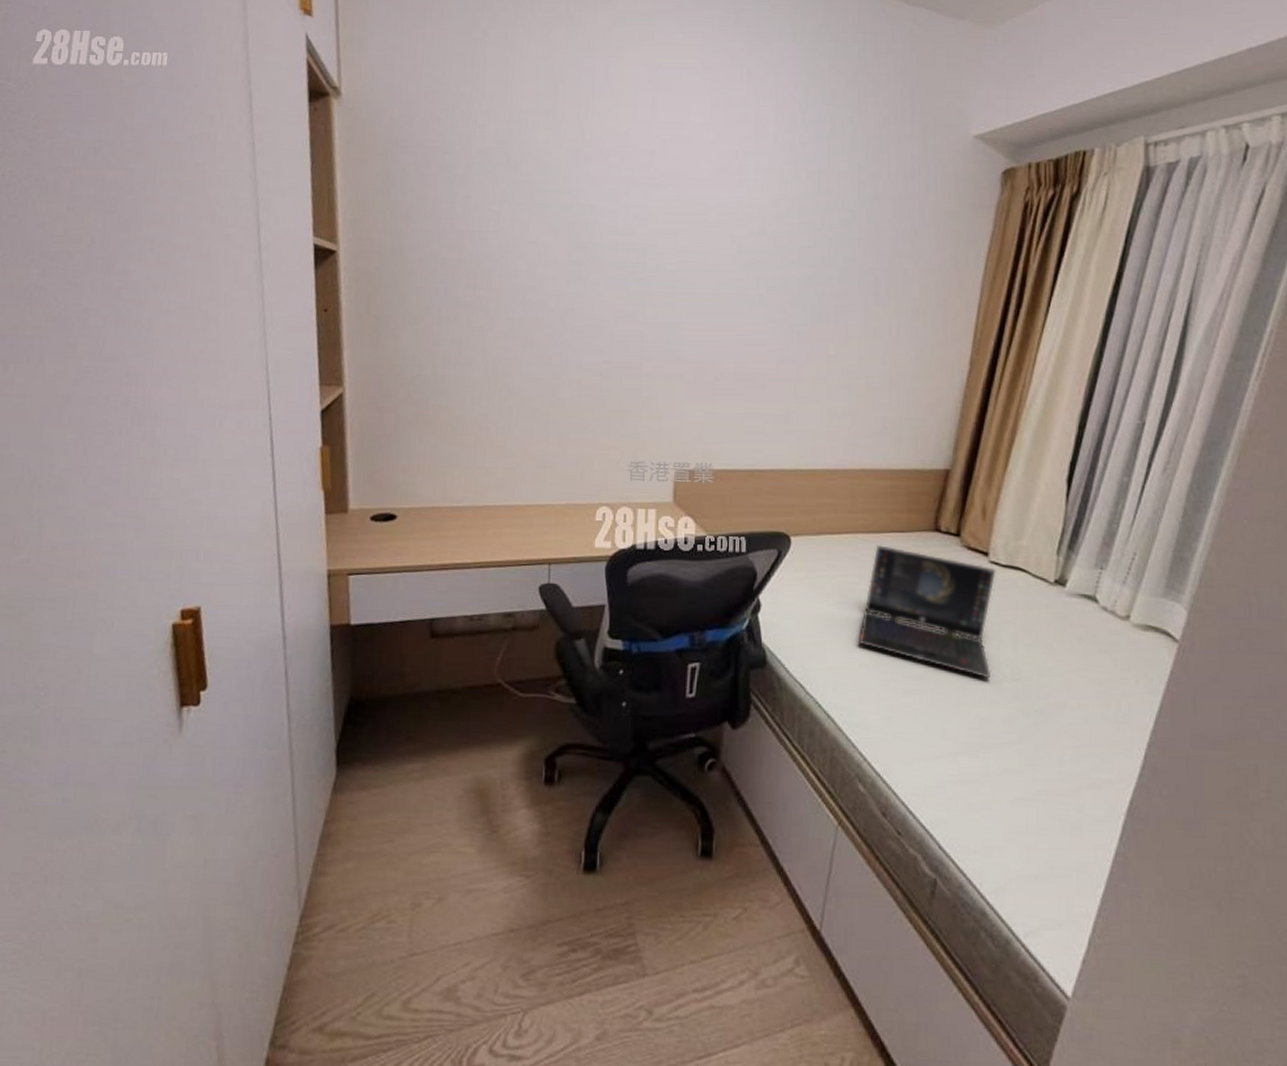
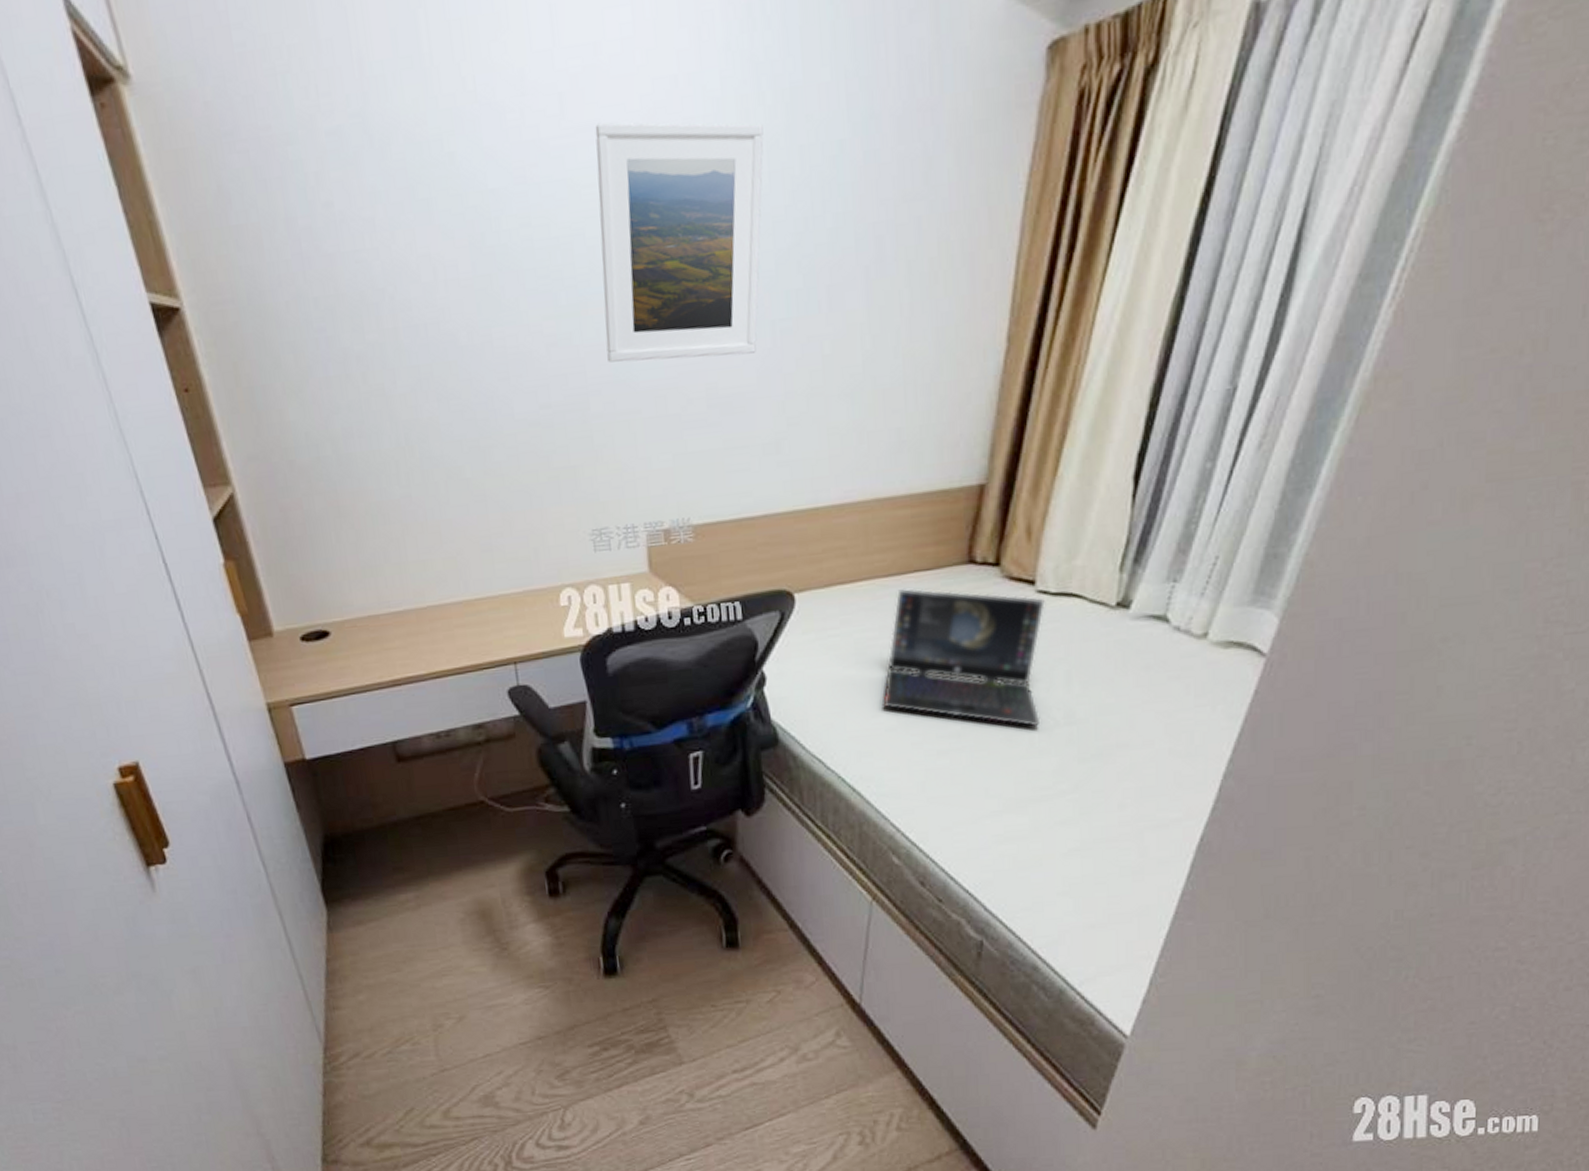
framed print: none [662,173,797,346] -> present [595,122,764,363]

